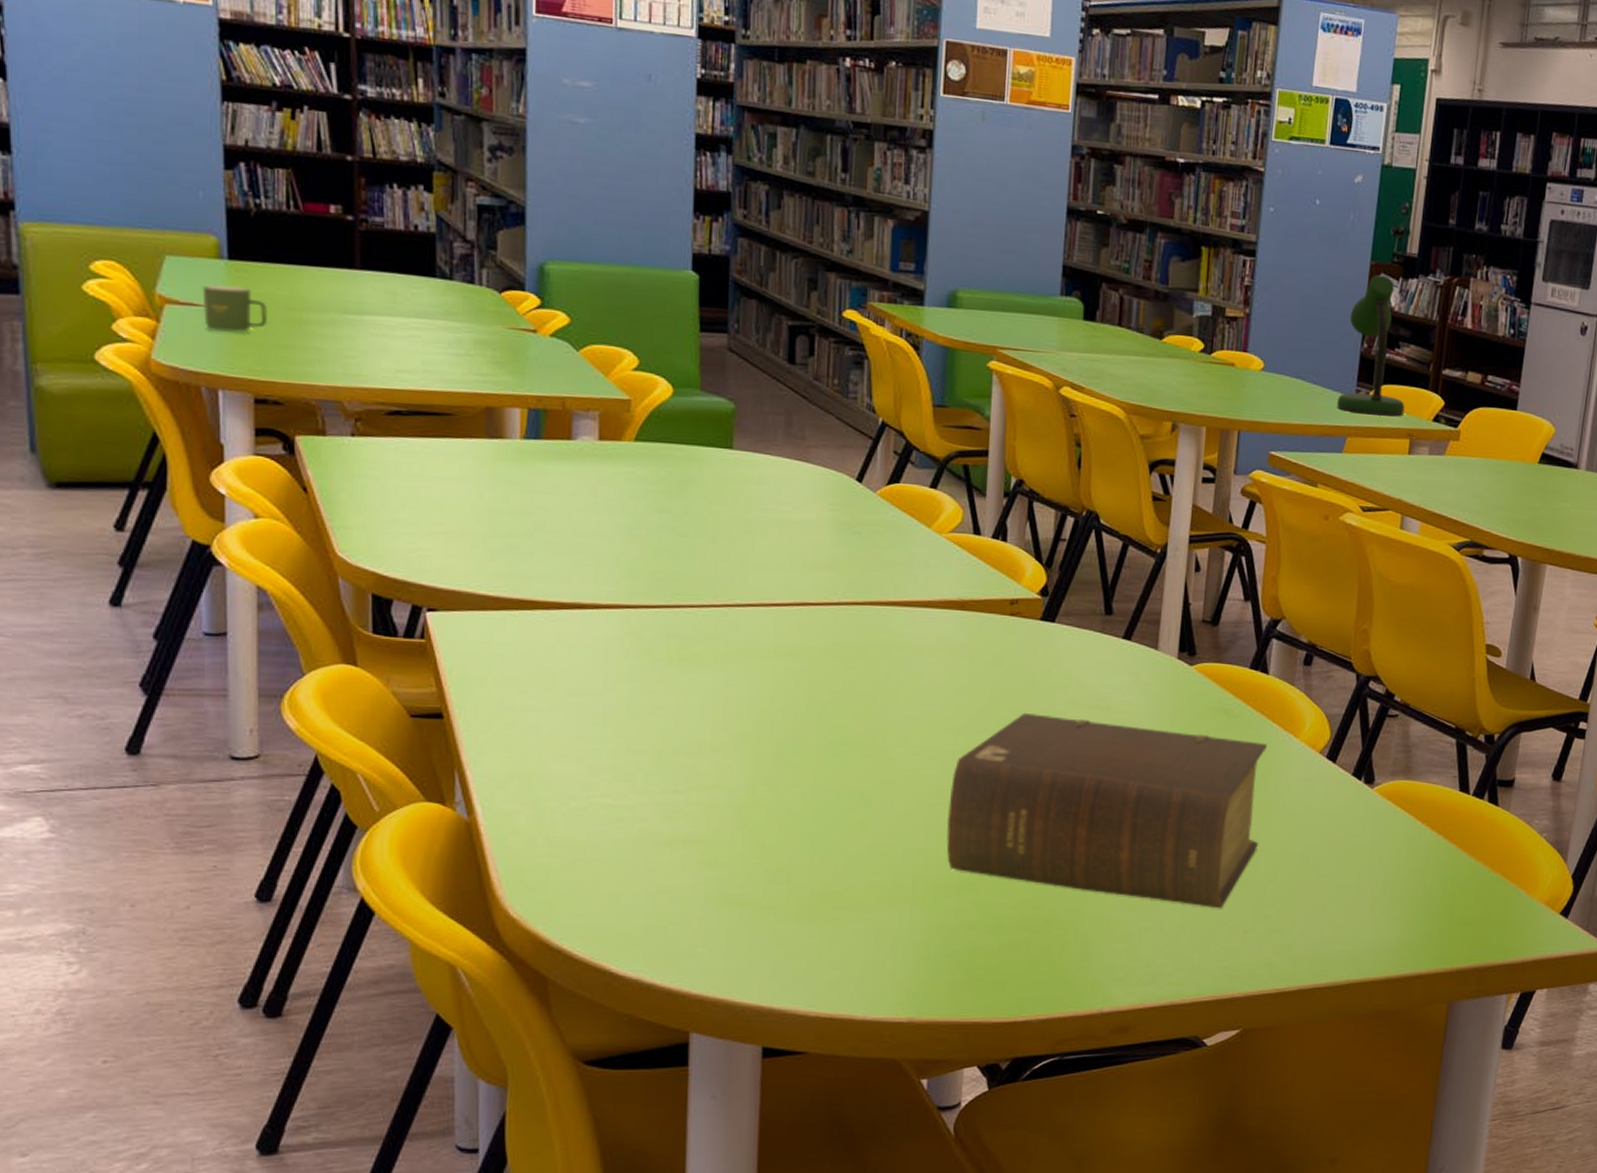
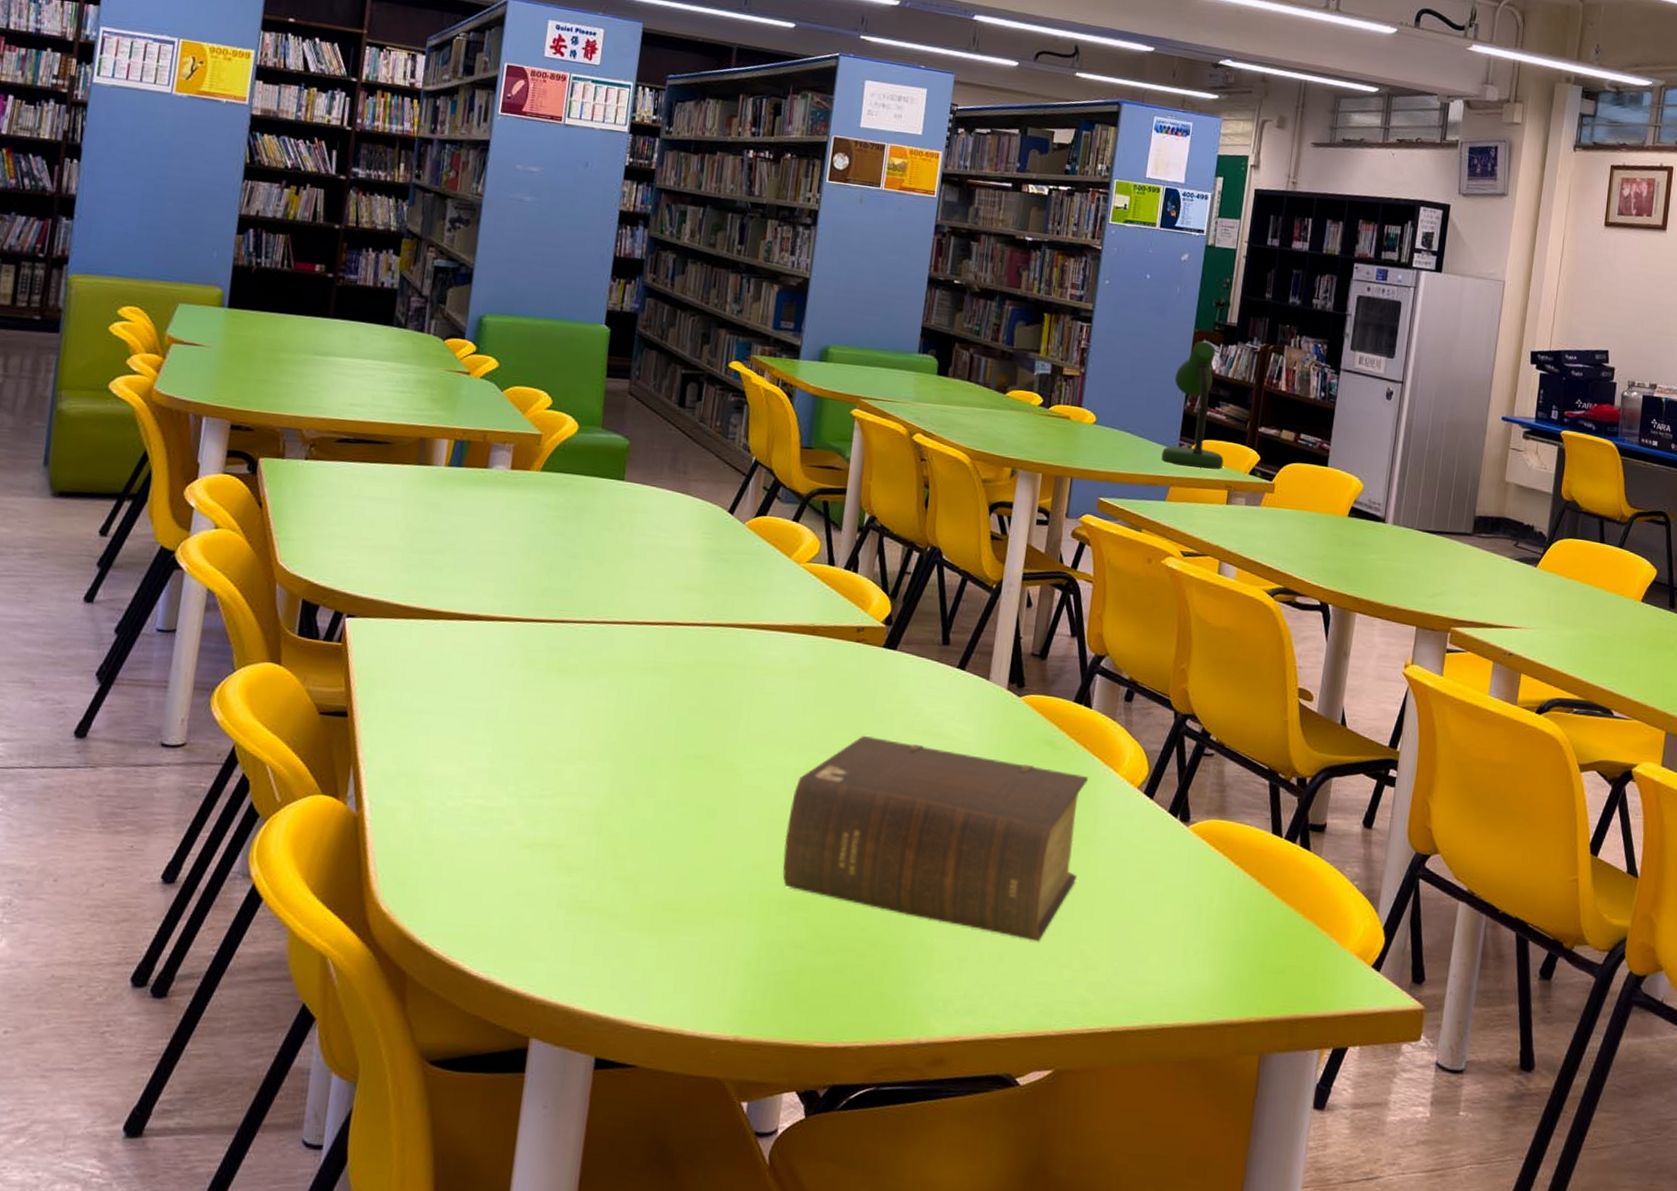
mug: present [202,284,267,334] -> none [201,328,253,370]

